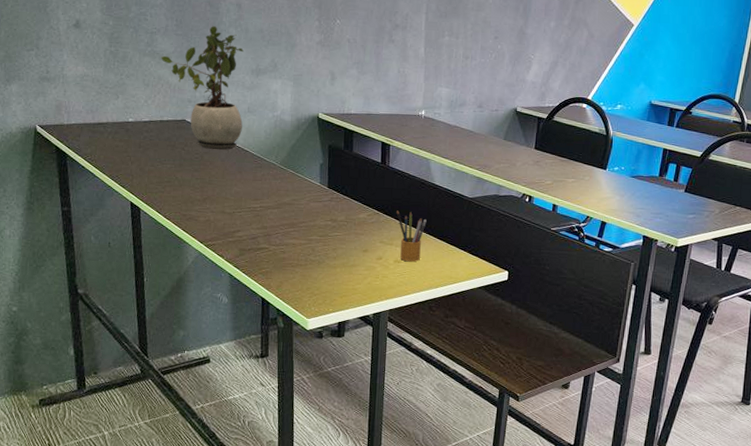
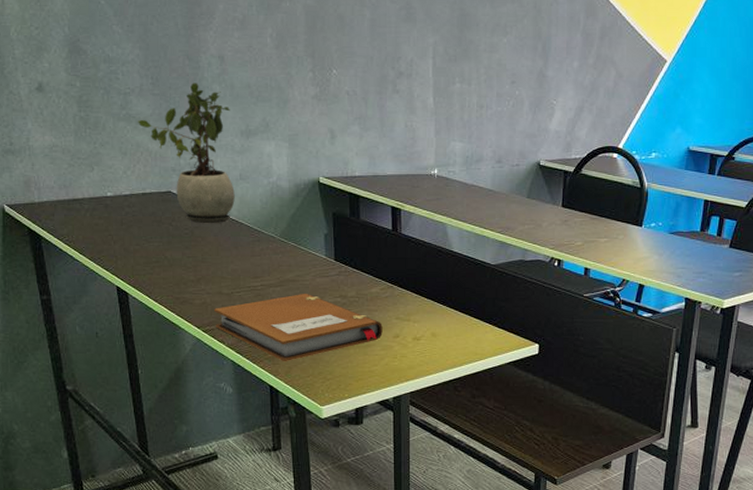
notebook: none [217,215,368,277] -> present [214,293,383,362]
pencil box: present [396,210,427,262] -> none [412,282,446,339]

